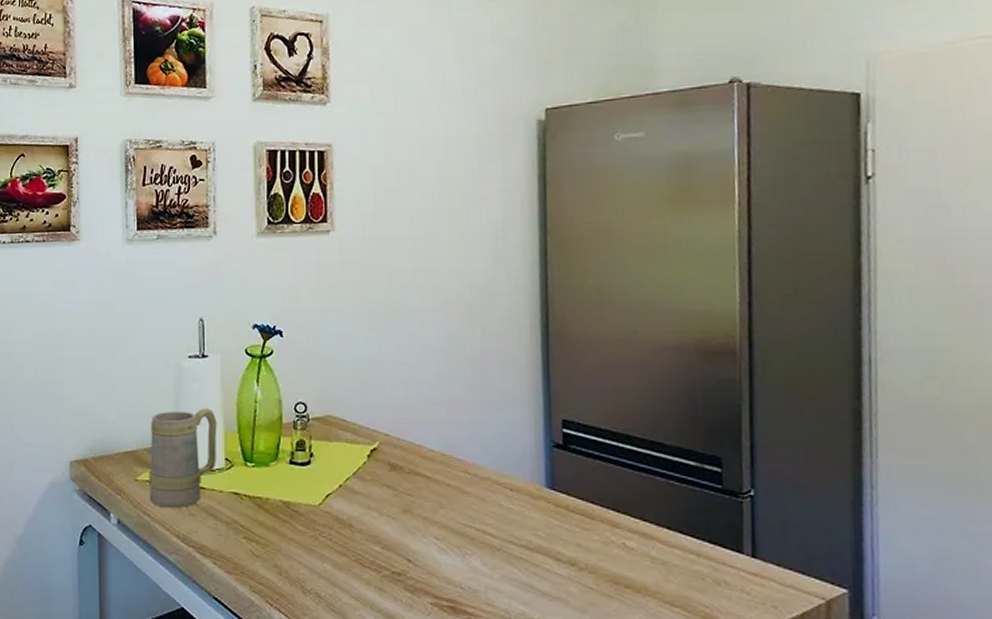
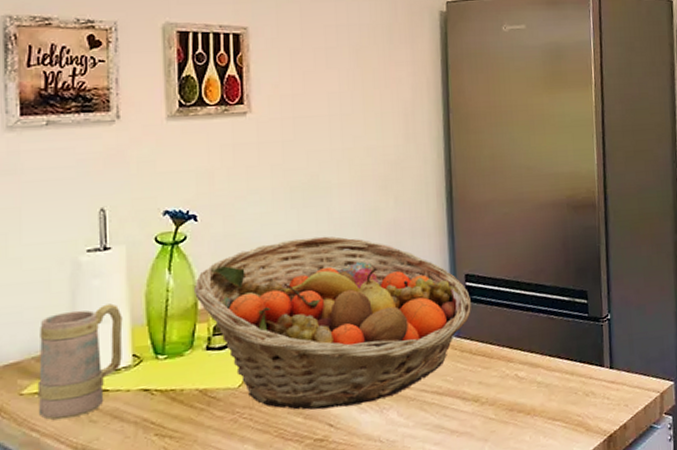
fruit basket: none [280,362,570,545] -> present [194,236,472,410]

